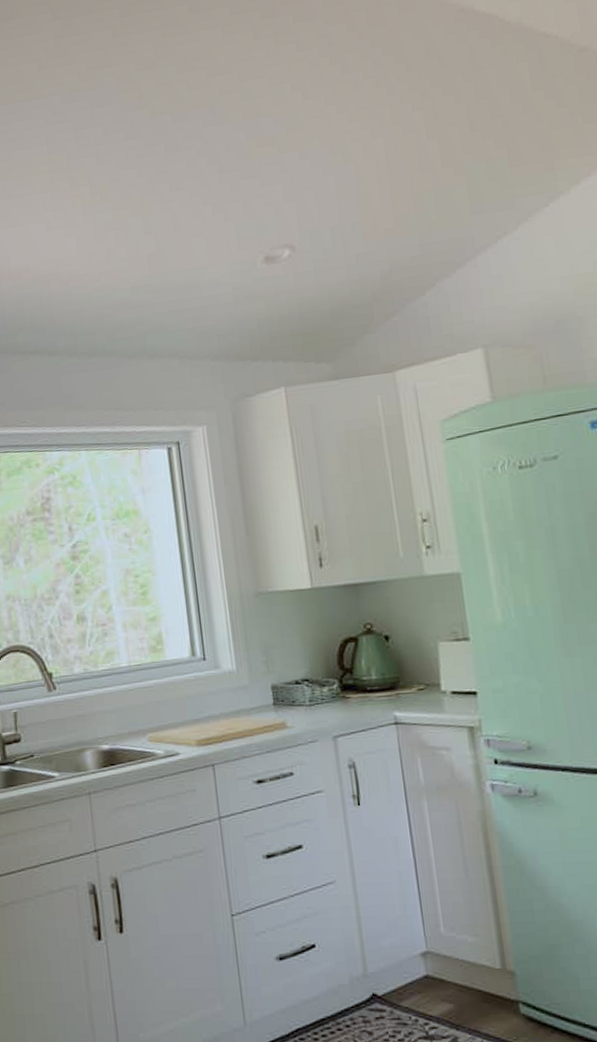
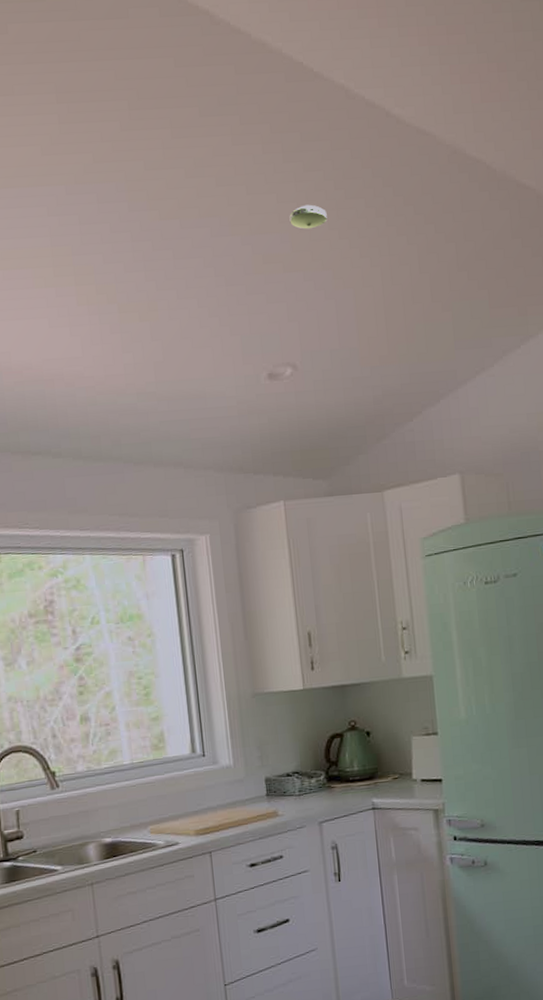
smoke detector: none [283,83,324,109] -> present [289,204,327,229]

